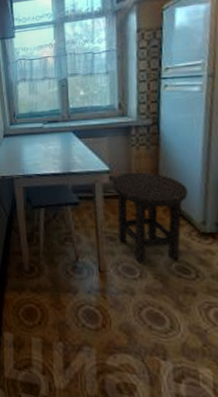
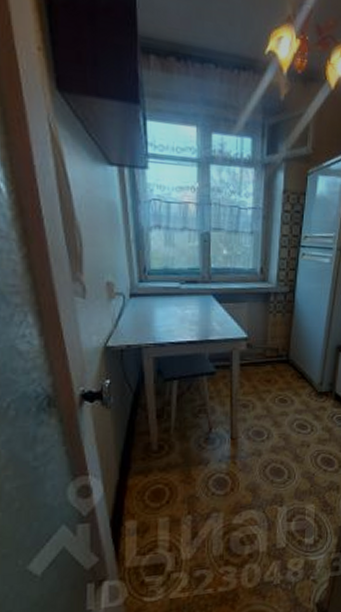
stool: present [113,172,189,264] -> none [249,339,312,426]

